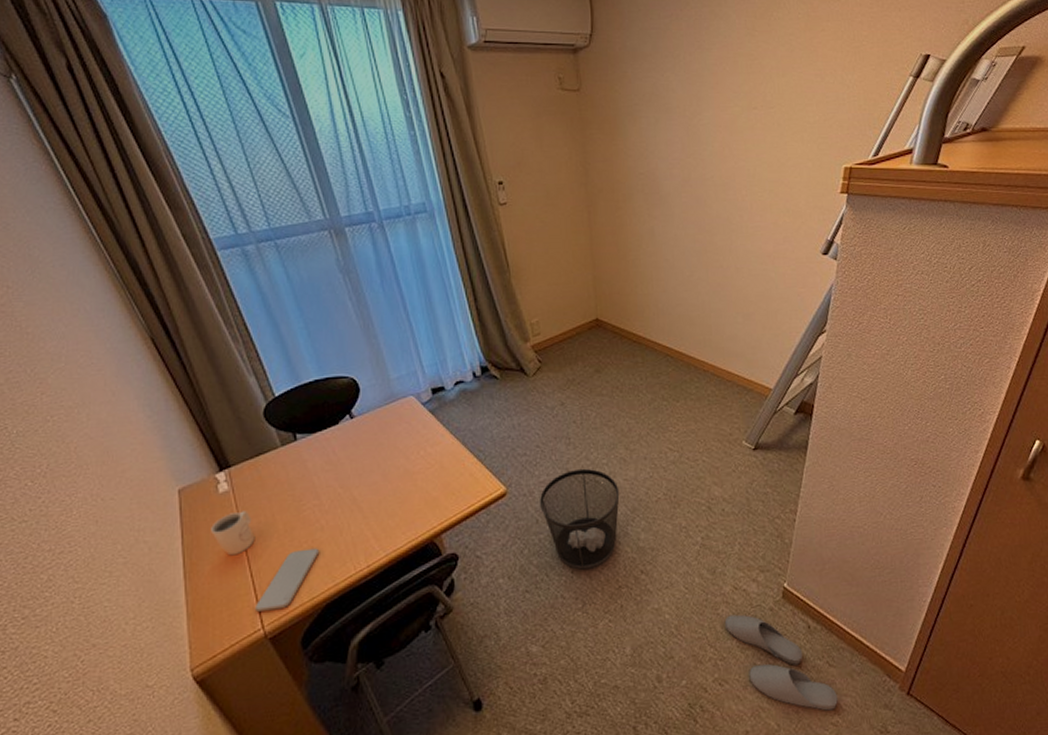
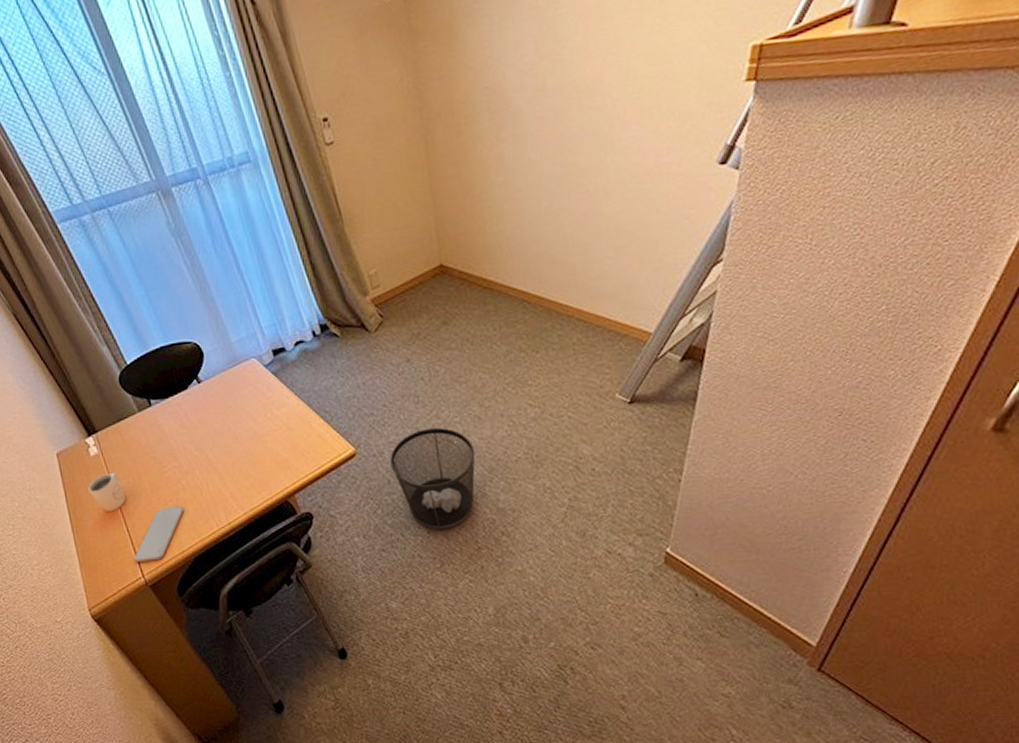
slippers: present [724,614,838,711] -> none [596,579,731,682]

